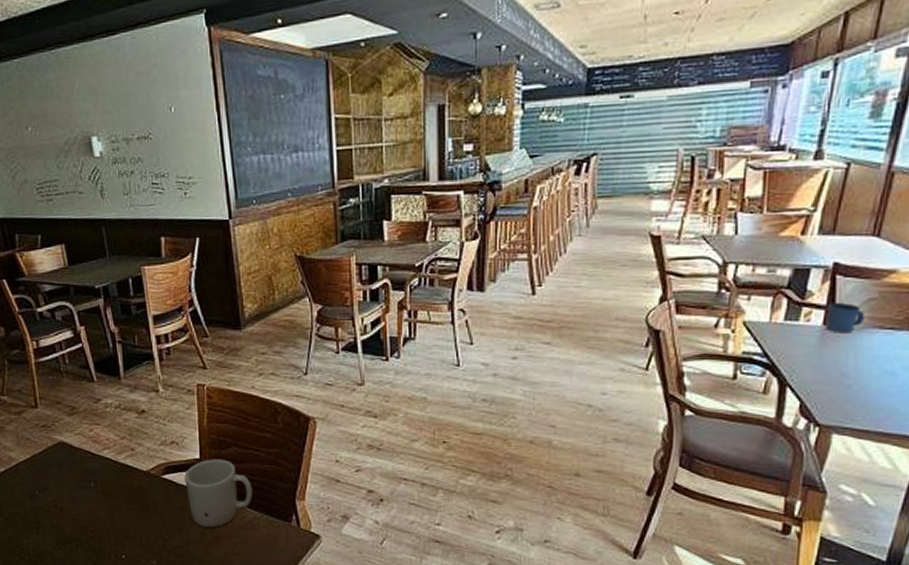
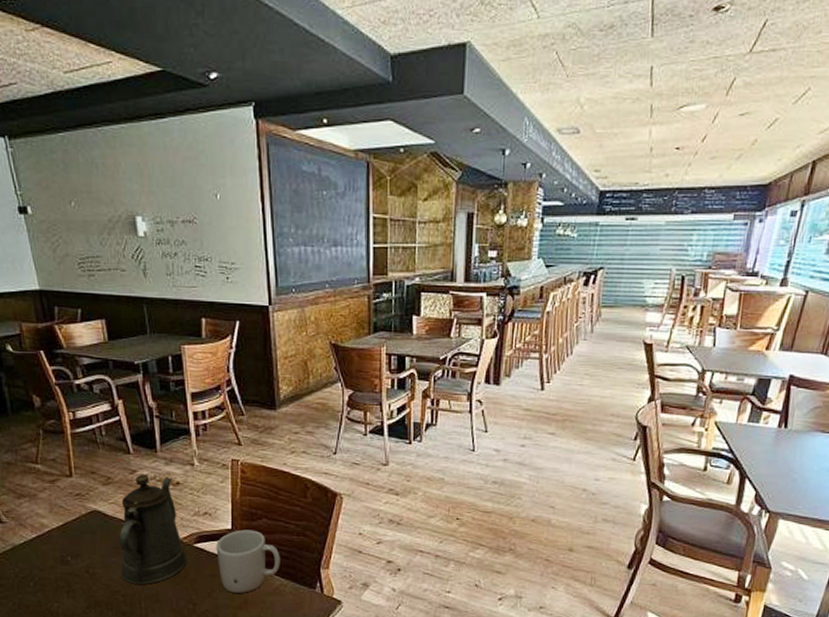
coffee pot: none [86,402,156,519] -> present [119,474,187,585]
mug: present [825,302,866,334] -> none [779,408,811,436]

